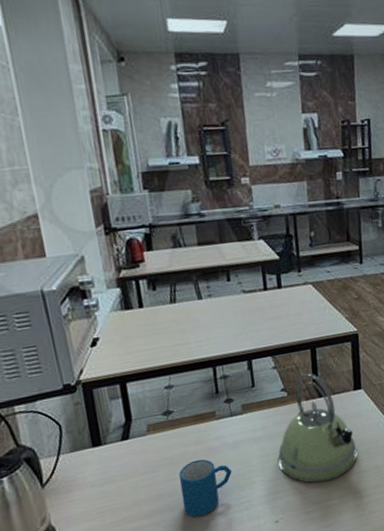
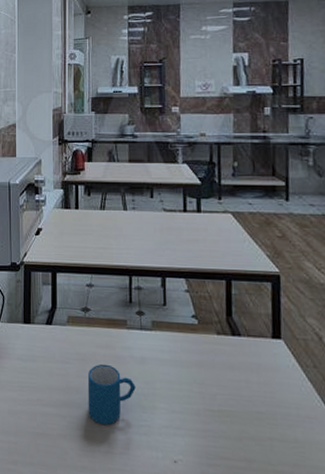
kettle: present [278,373,358,483] -> none [182,305,273,437]

